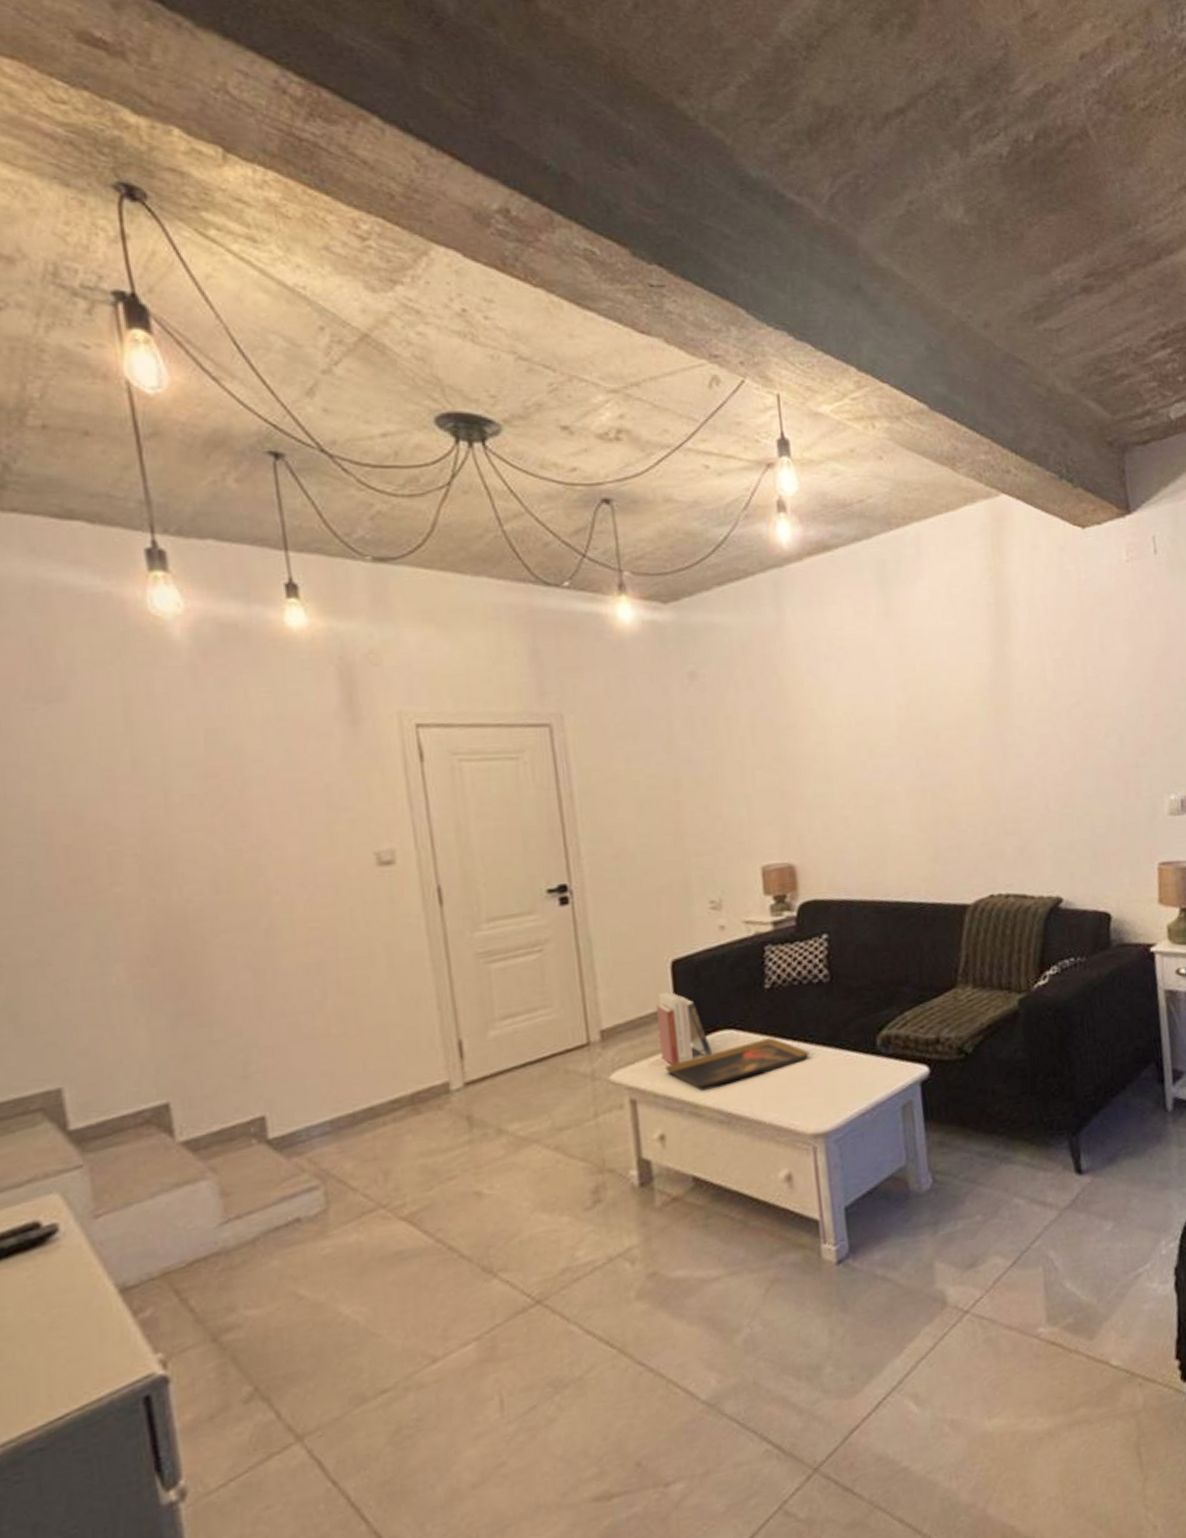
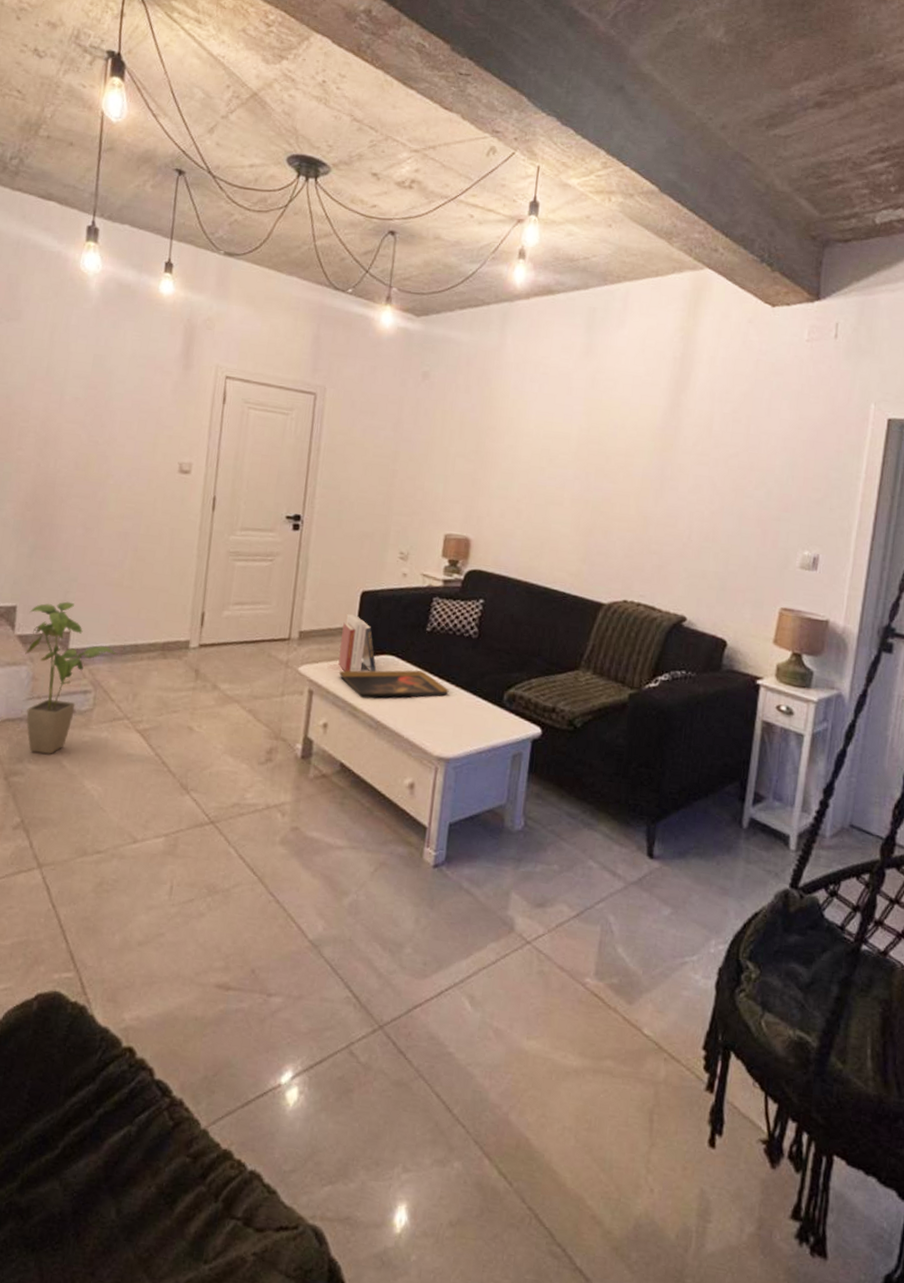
house plant: none [192,1076,347,1293] -> present [25,601,118,755]

